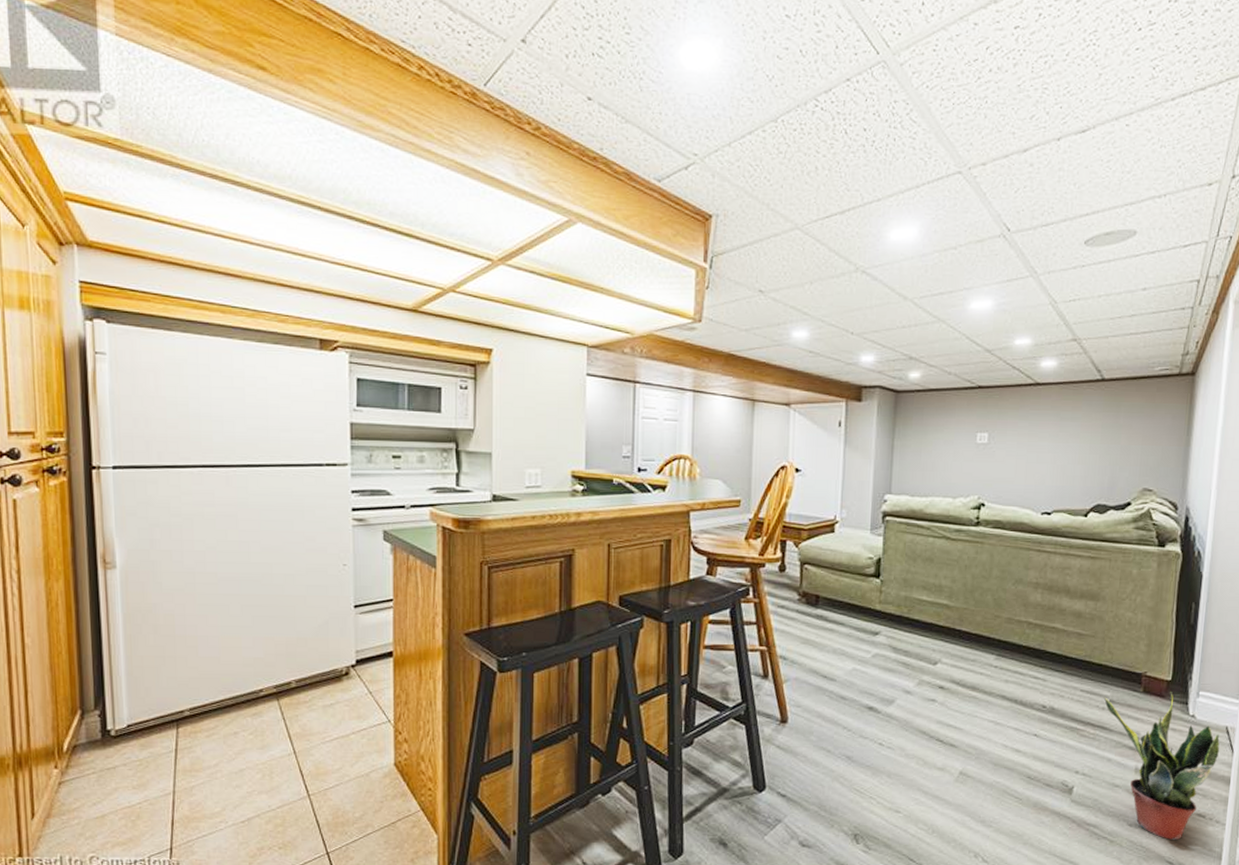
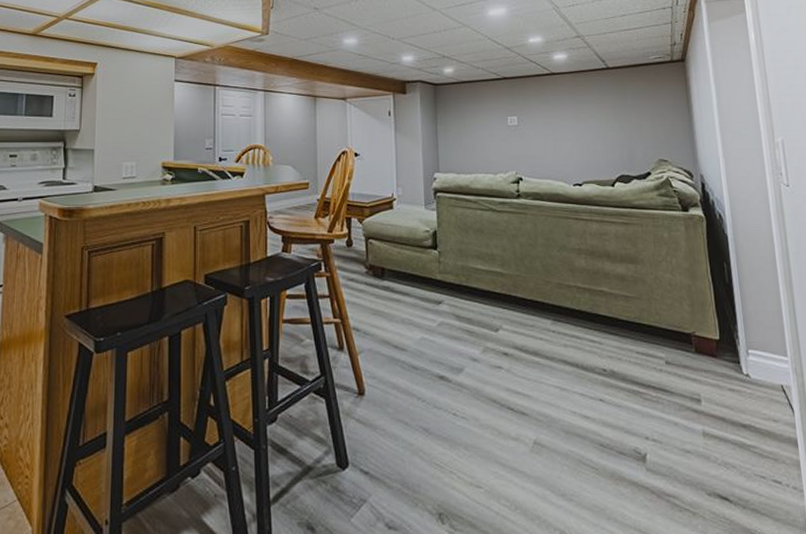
potted plant: present [1103,692,1220,840] -> none [659,351,781,510]

